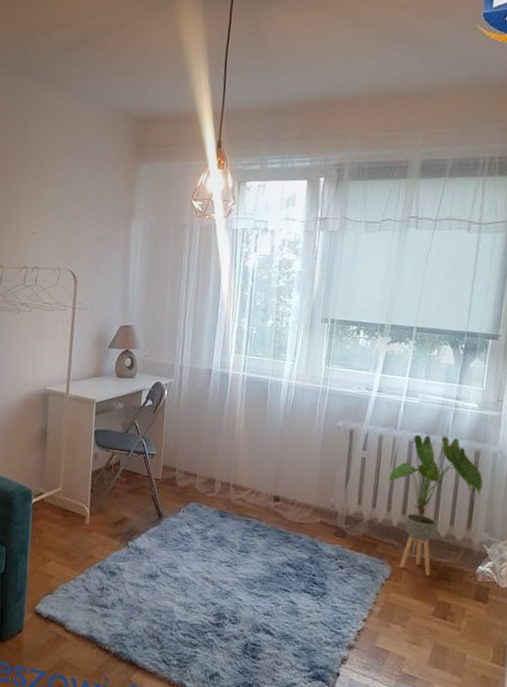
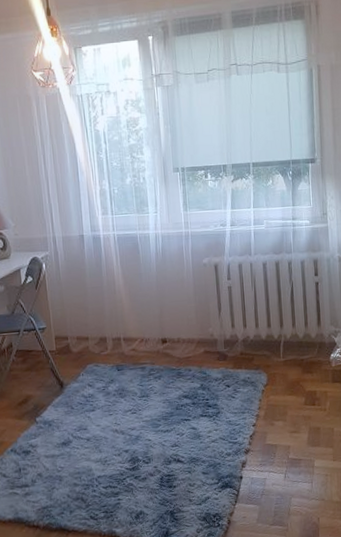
house plant: present [386,434,483,577] -> none [250,252,323,374]

